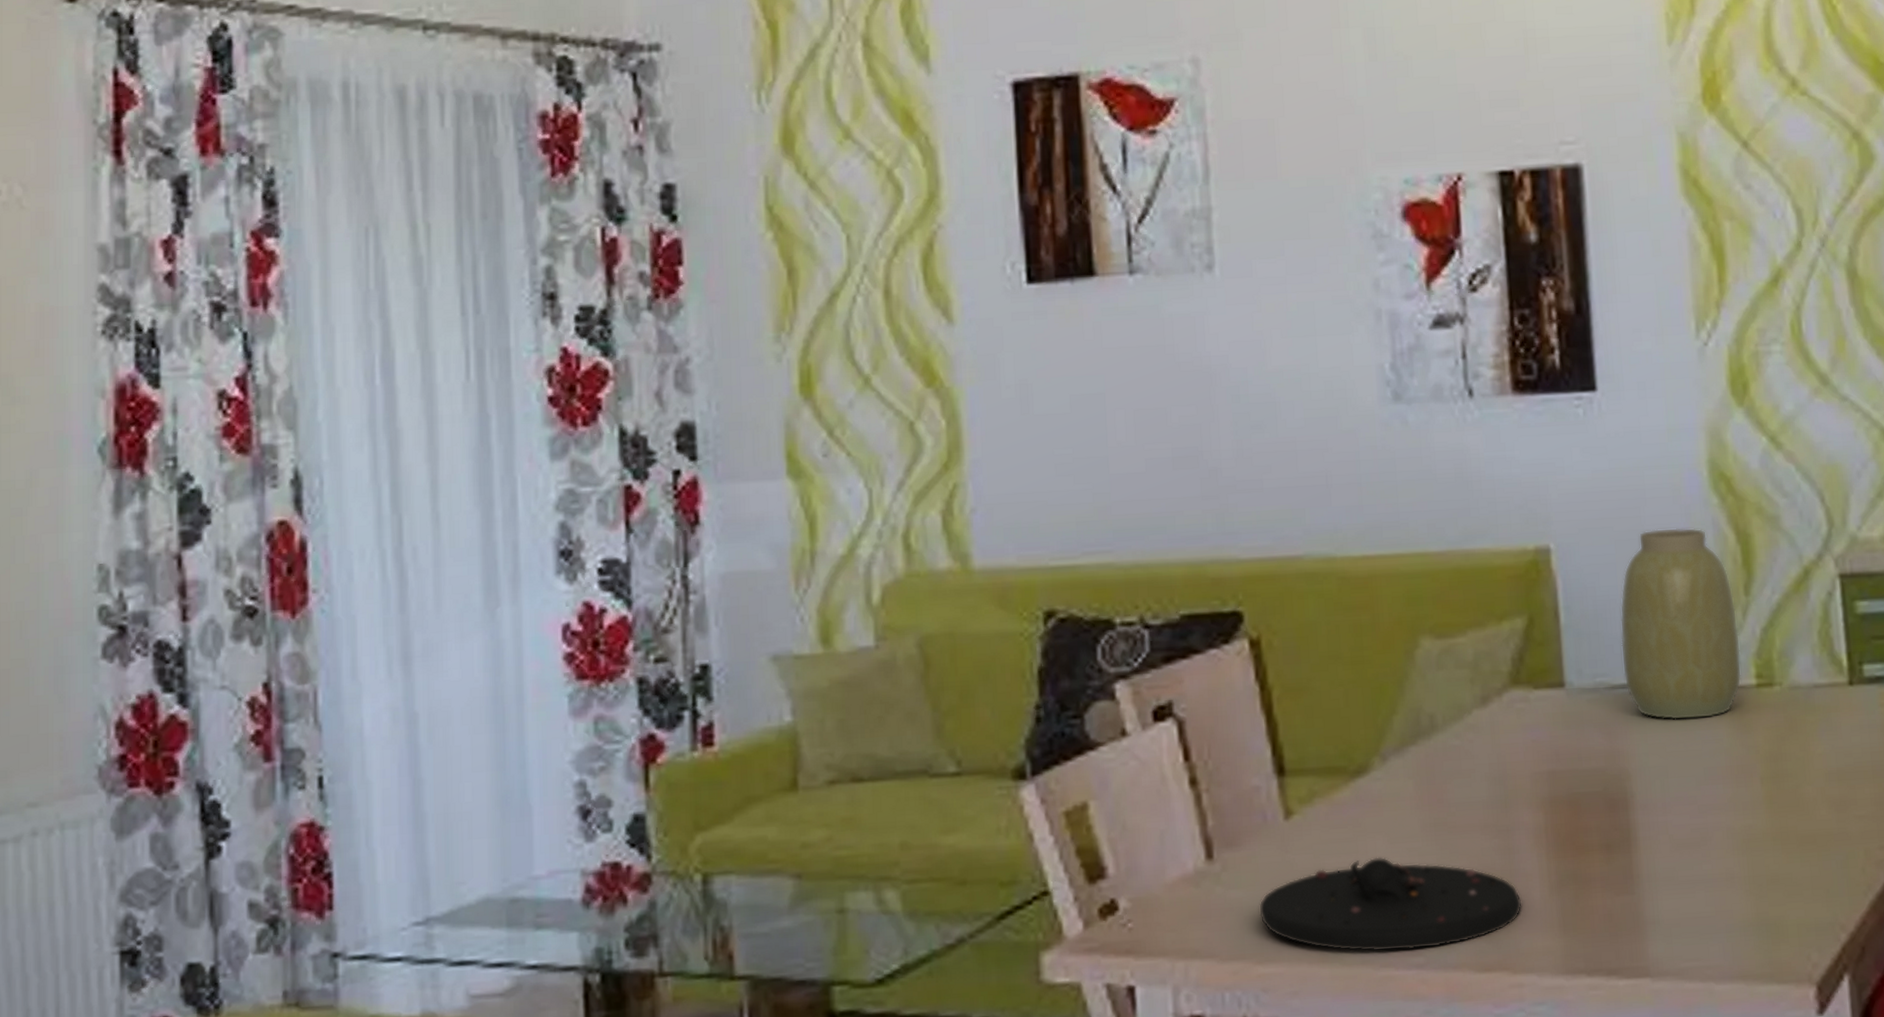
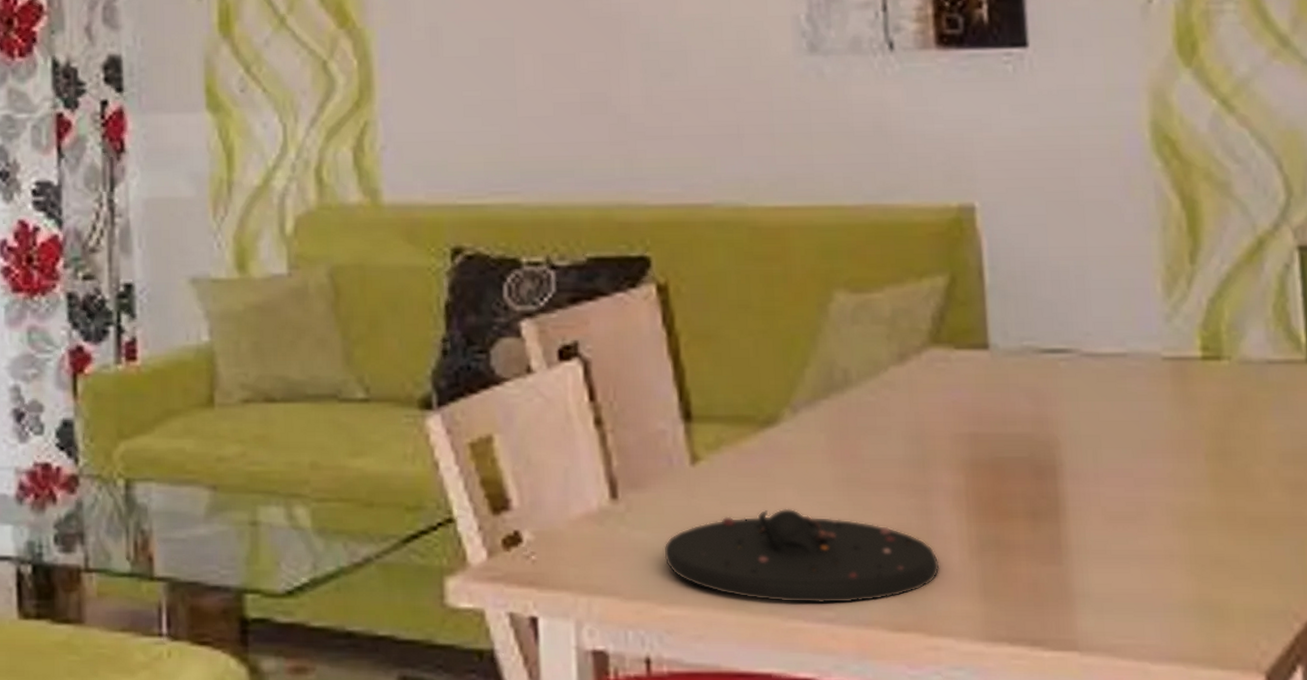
vase: present [1620,527,1742,720] -> none [1050,191,1185,390]

